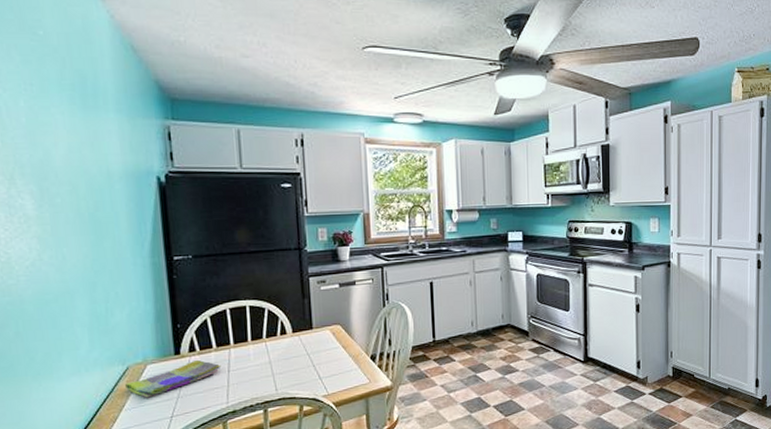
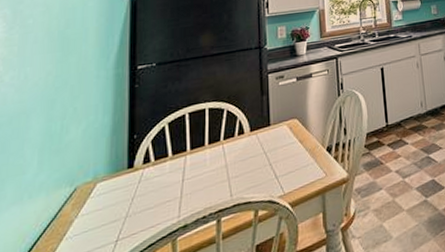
dish towel: present [125,360,222,398] -> none [70,171,176,222]

